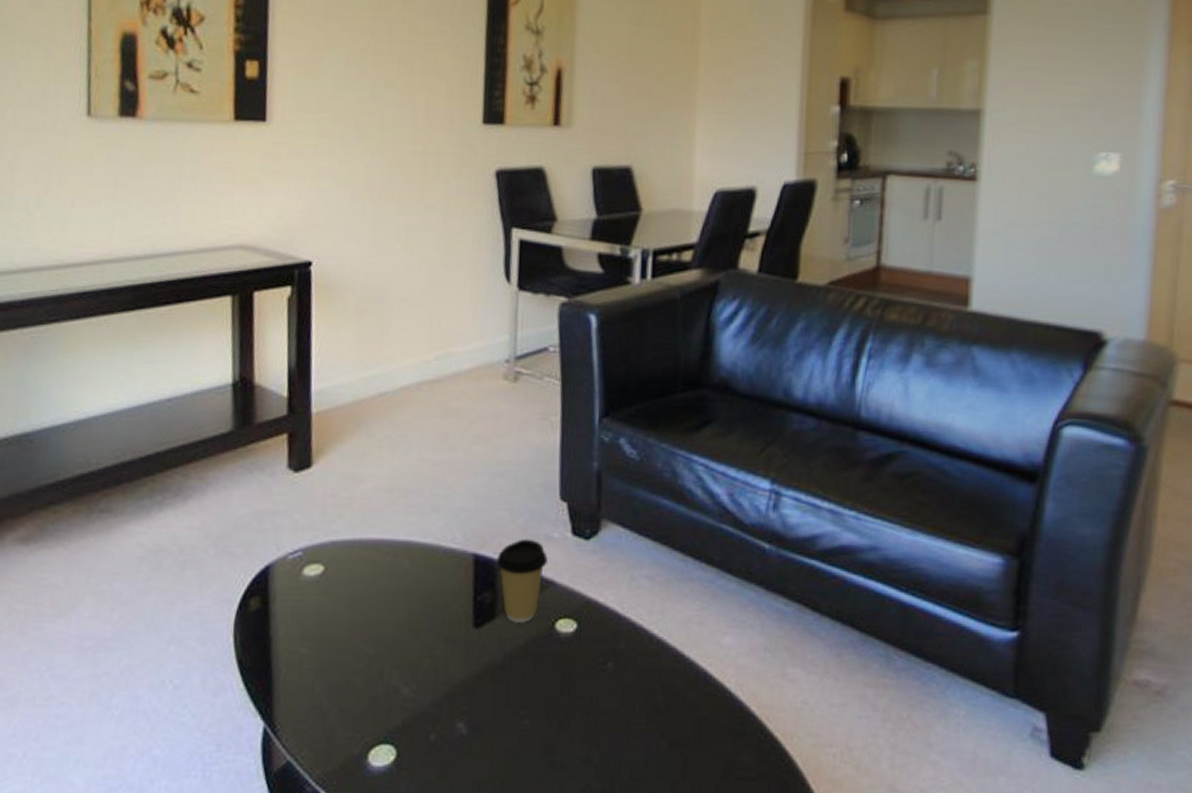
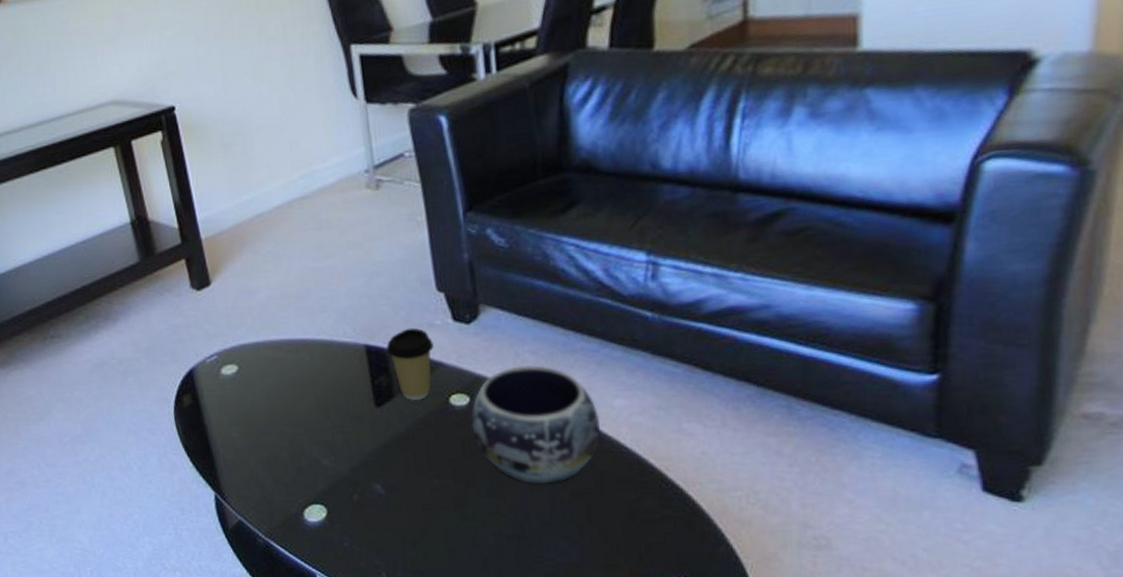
decorative bowl: none [574,590,707,730] -> present [470,365,600,484]

